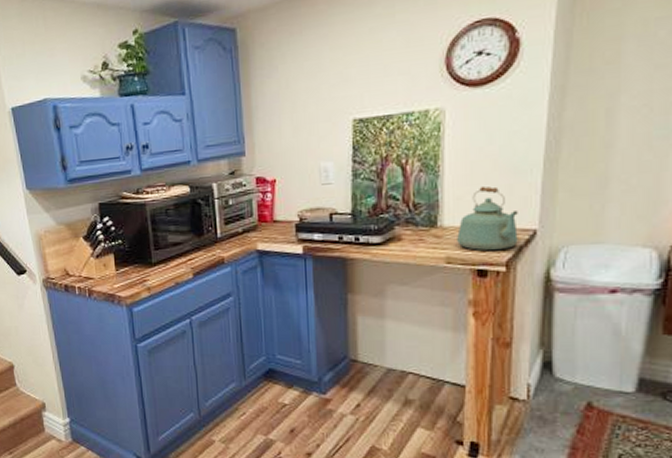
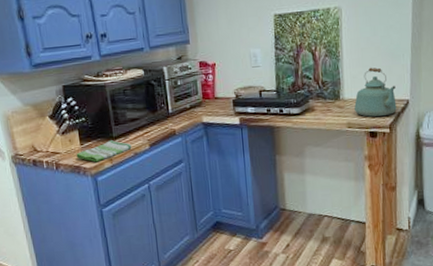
dish towel: none [110,267,173,291] -> present [76,140,132,163]

